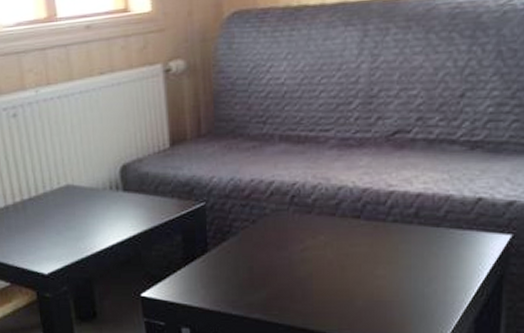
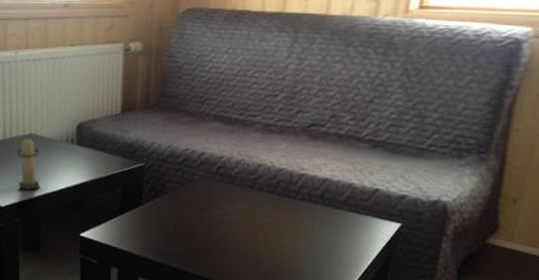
candle: none [53,188,86,251] -> present [16,135,40,190]

